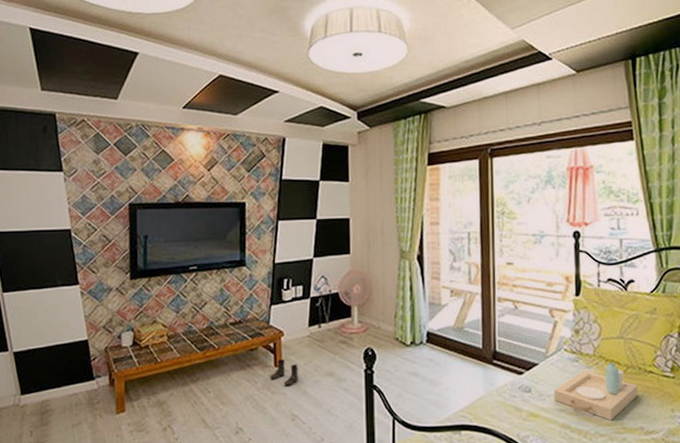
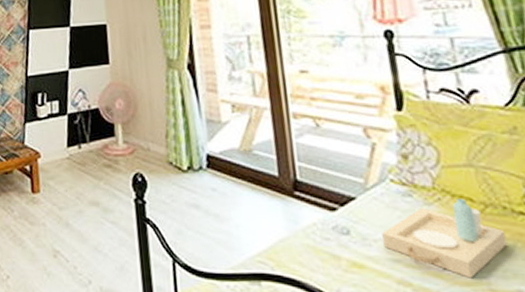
boots: present [270,359,299,385] -> none [27,185,59,215]

